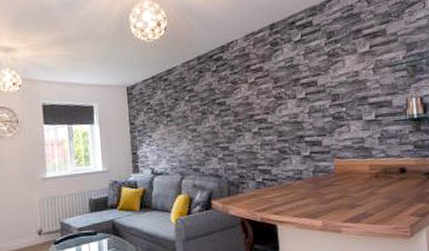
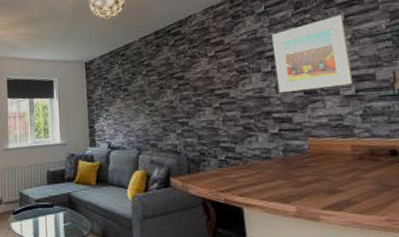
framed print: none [307,45,373,119] -> present [272,14,353,94]

